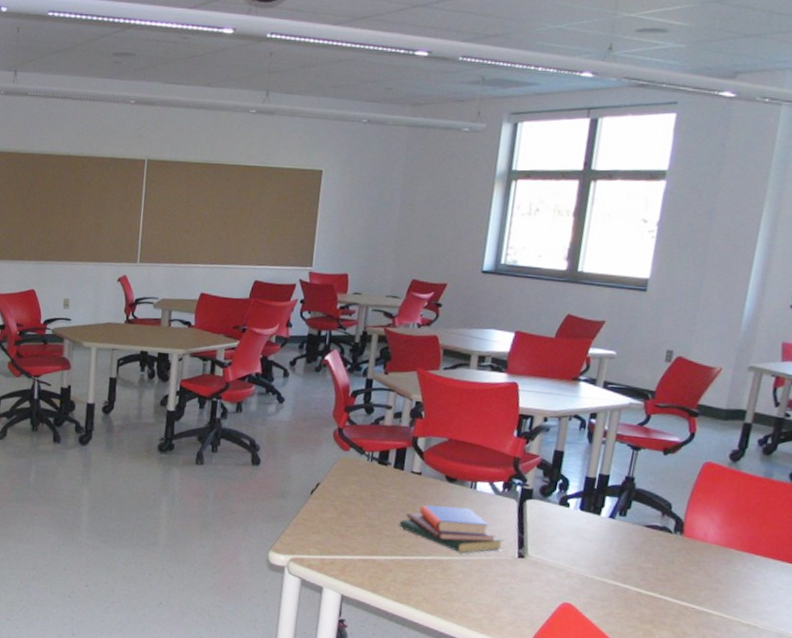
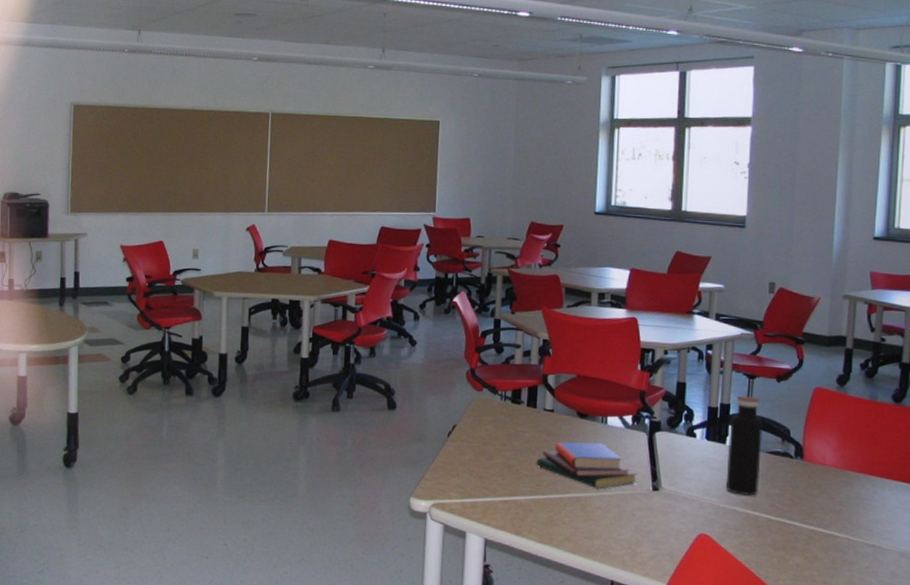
water bottle: none [595,467,644,569] -> present [725,395,764,496]

